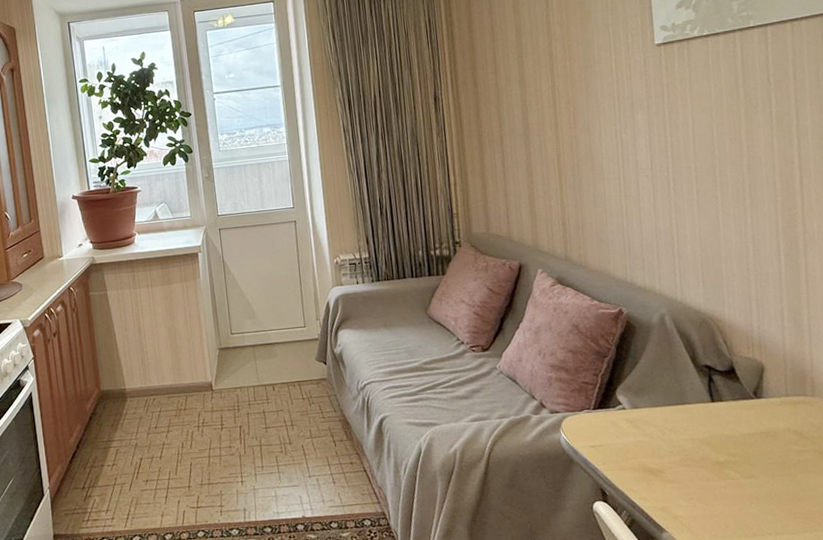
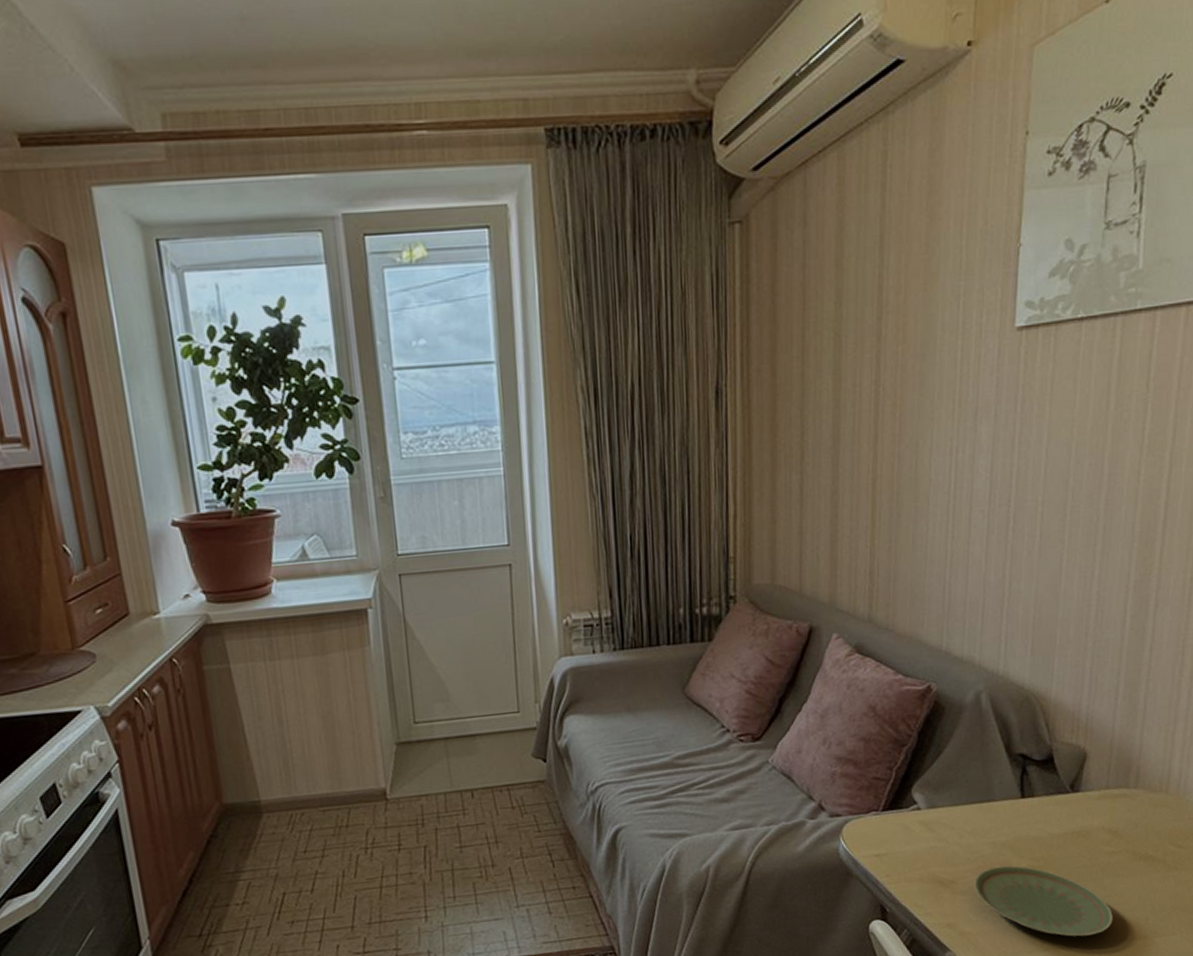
plate: none [679,459,812,525] -> present [974,865,1113,937]

